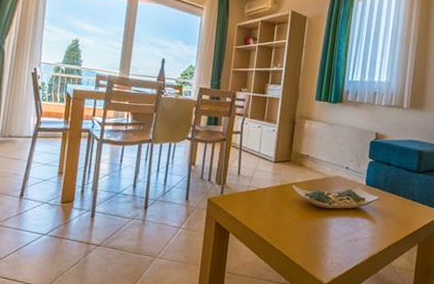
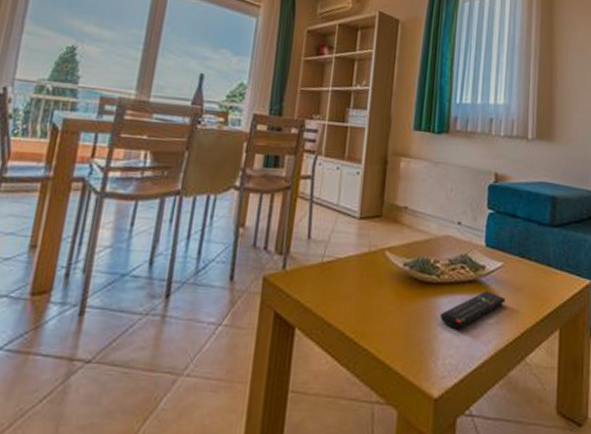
remote control: none [330,215,379,240] -> present [439,290,506,329]

